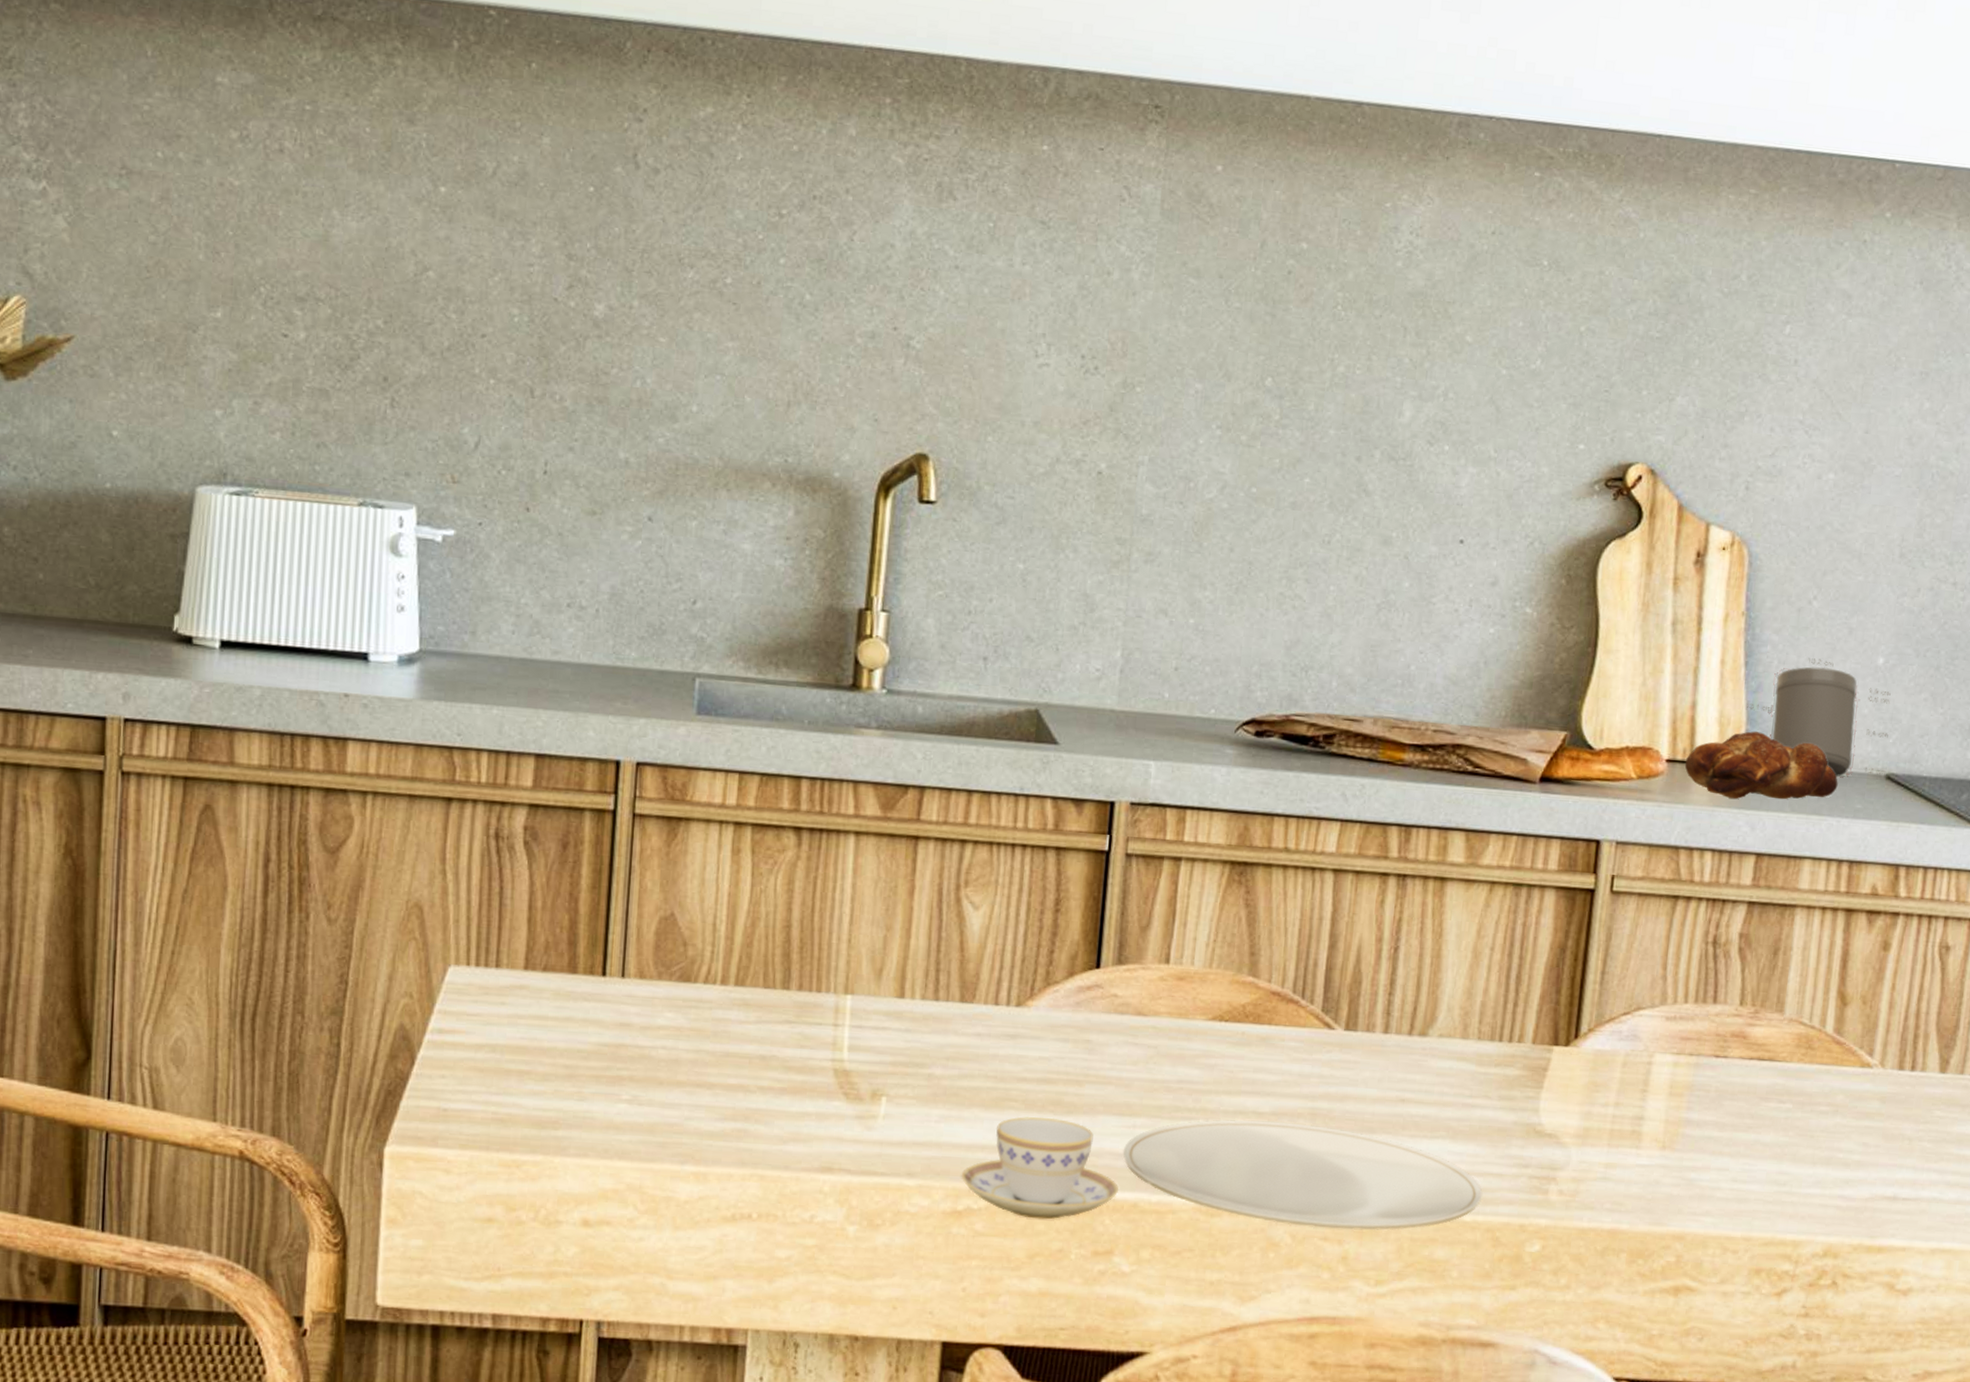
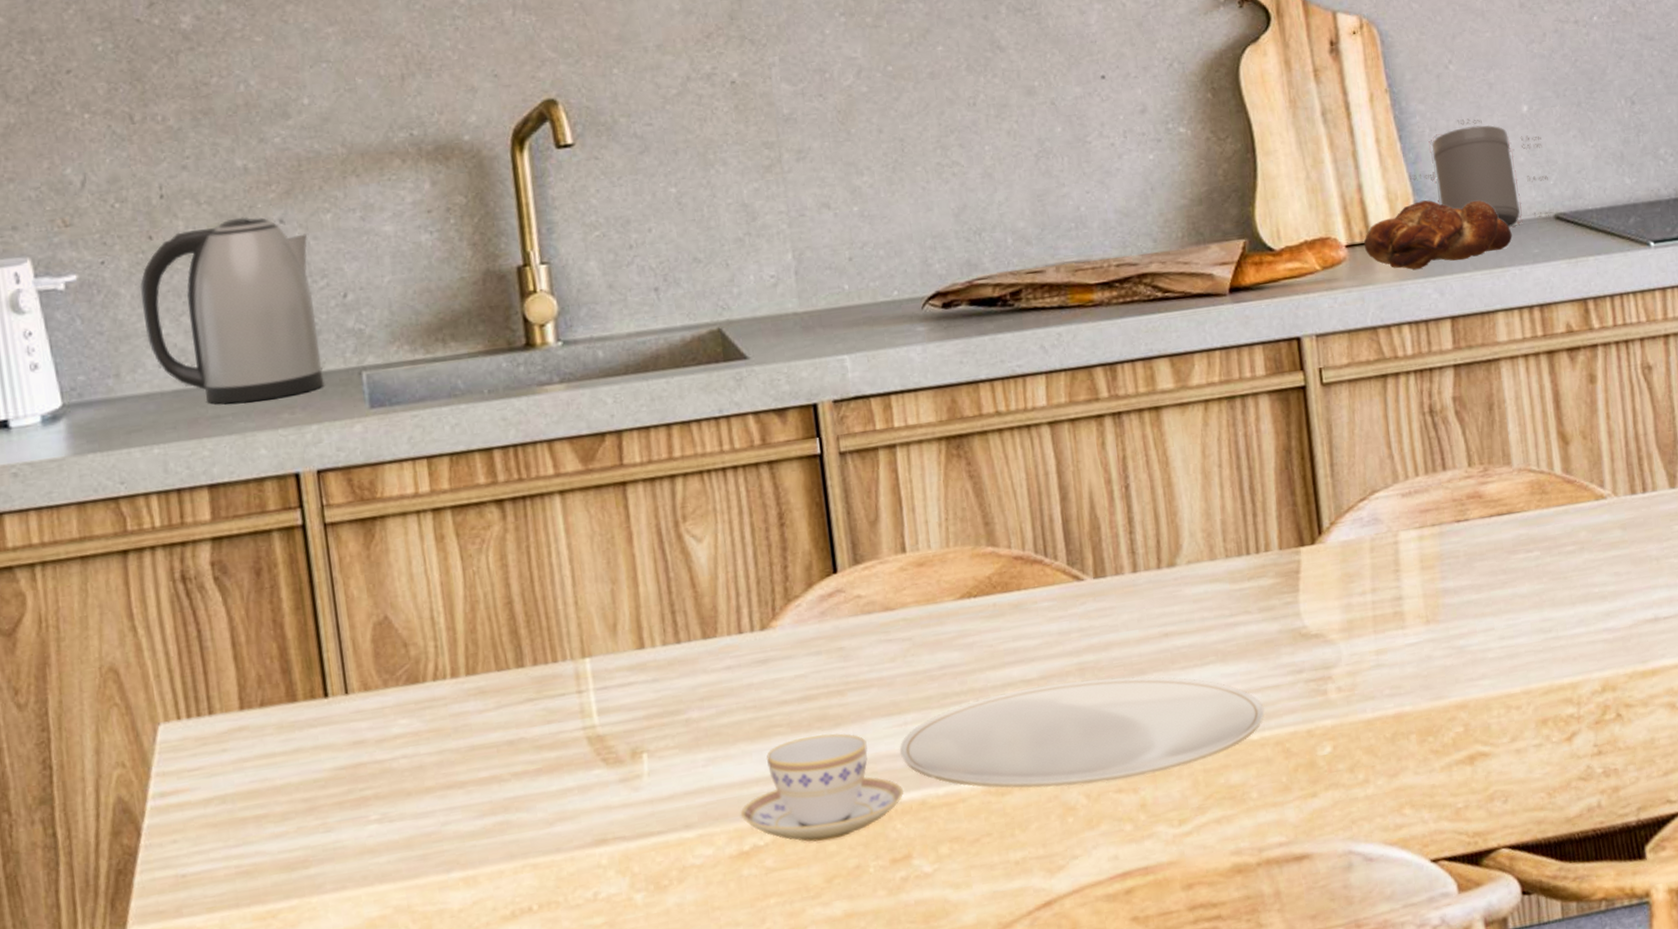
kettle: none [507,507,671,687] -> present [140,216,324,404]

